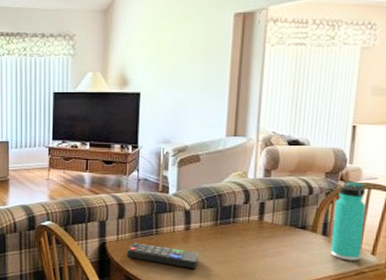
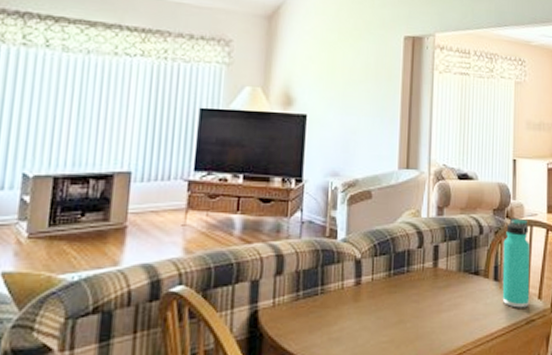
remote control: present [126,242,199,269] -> none [284,306,372,336]

